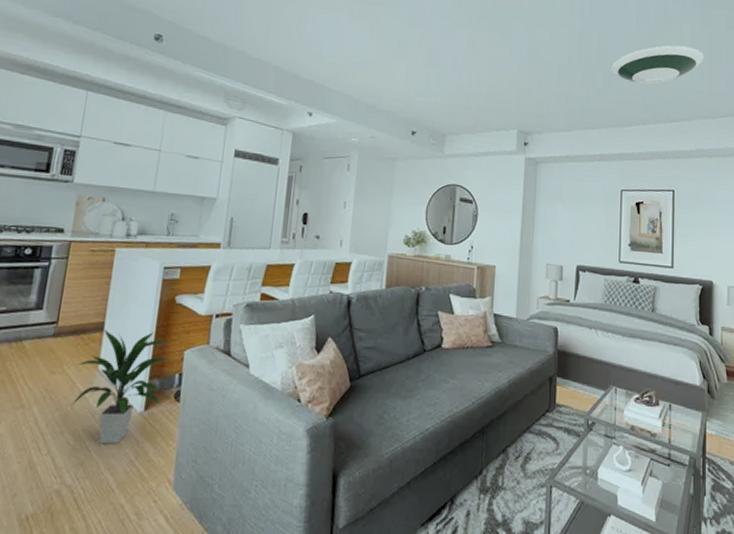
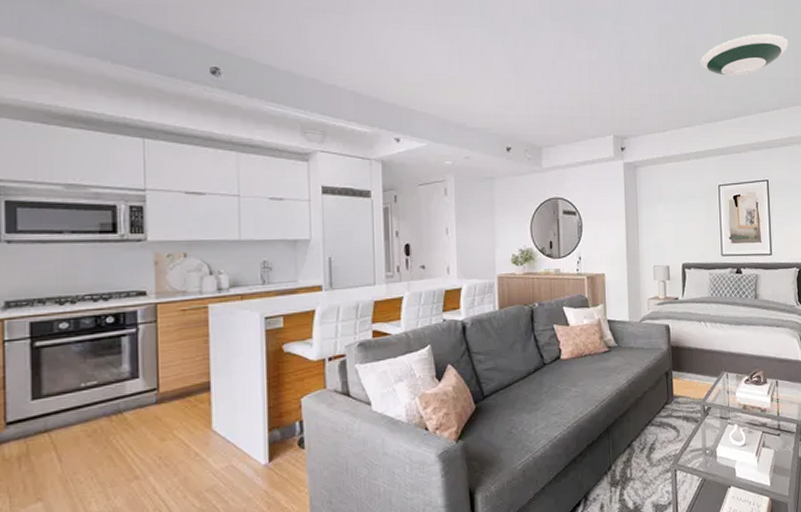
indoor plant: present [71,329,171,444] -> none [188,384,287,501]

